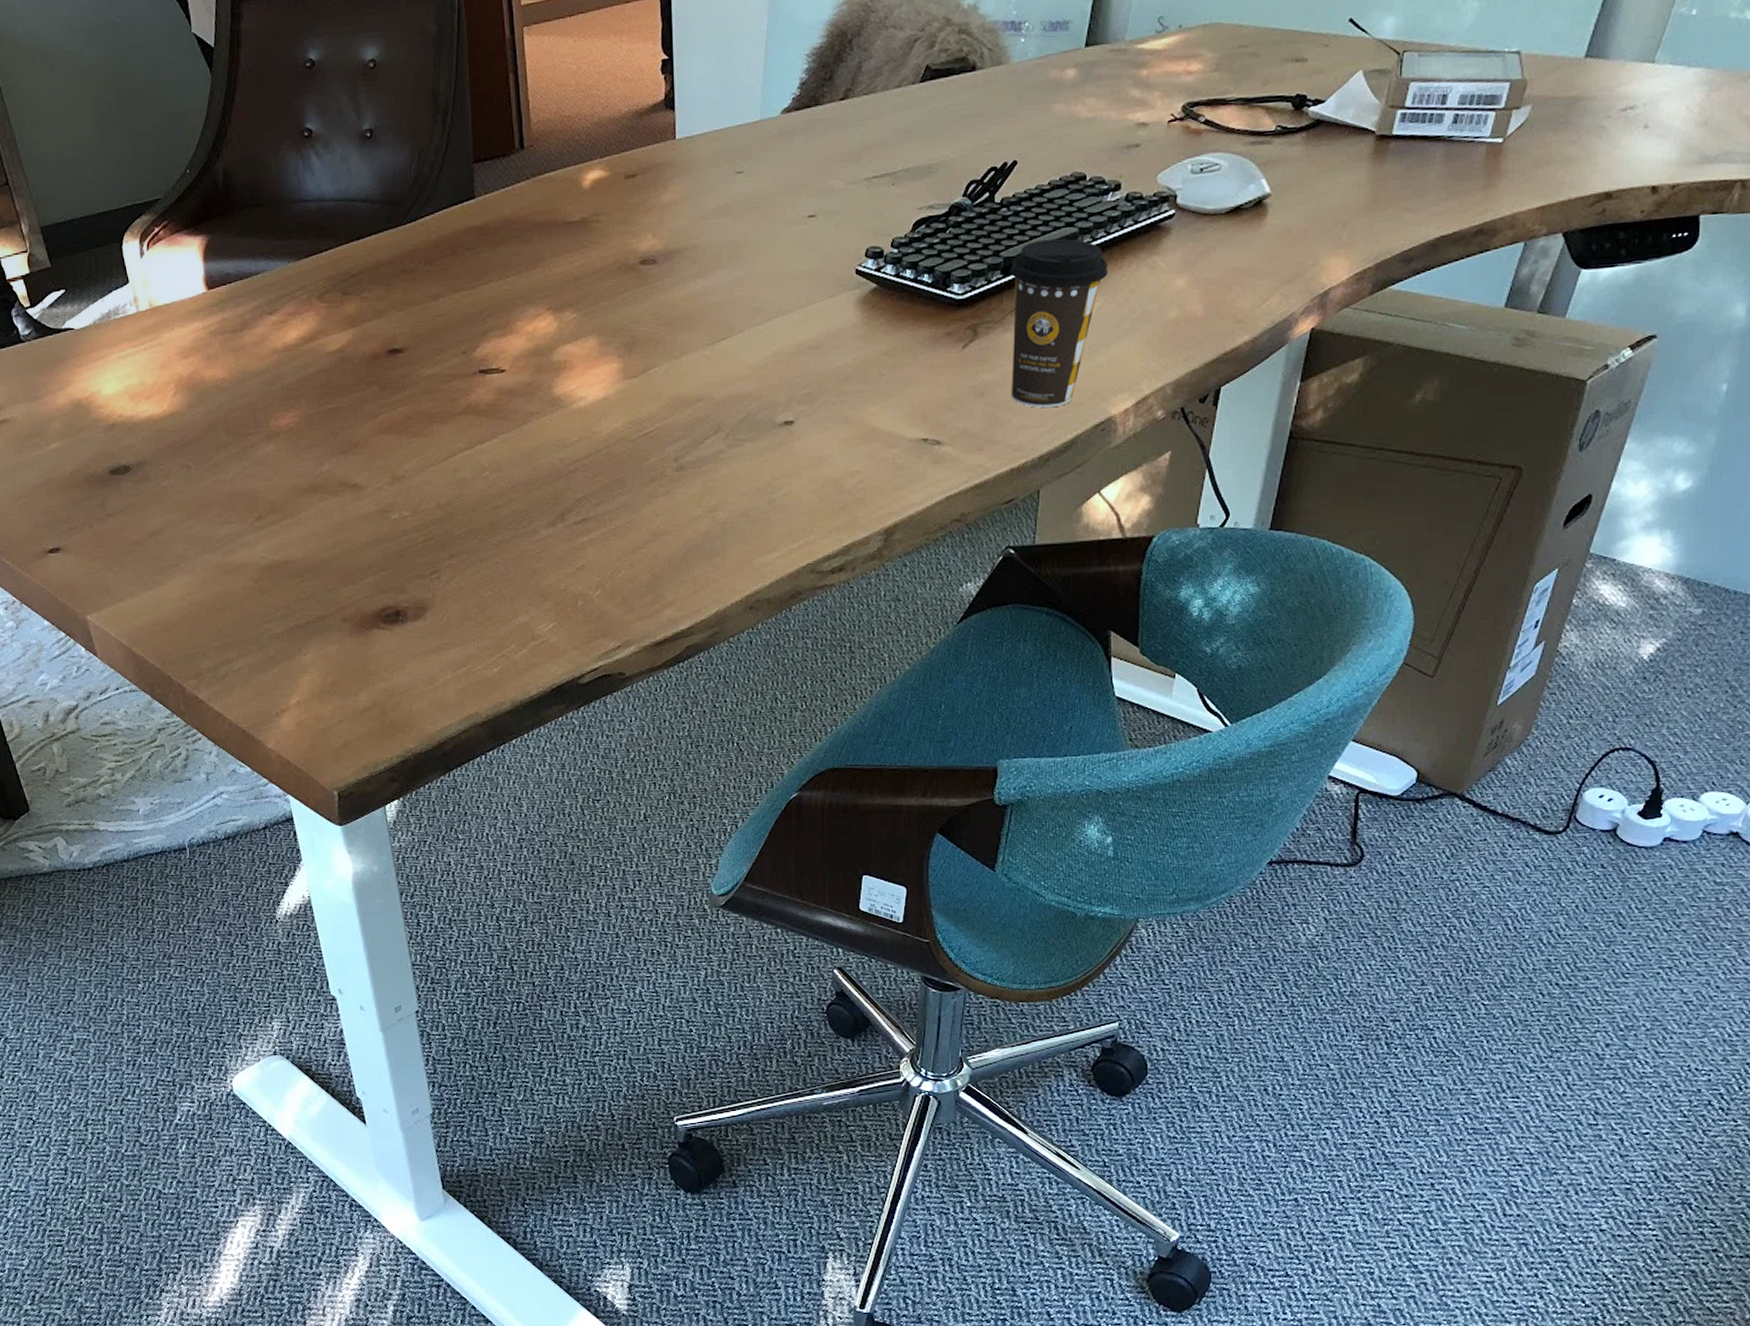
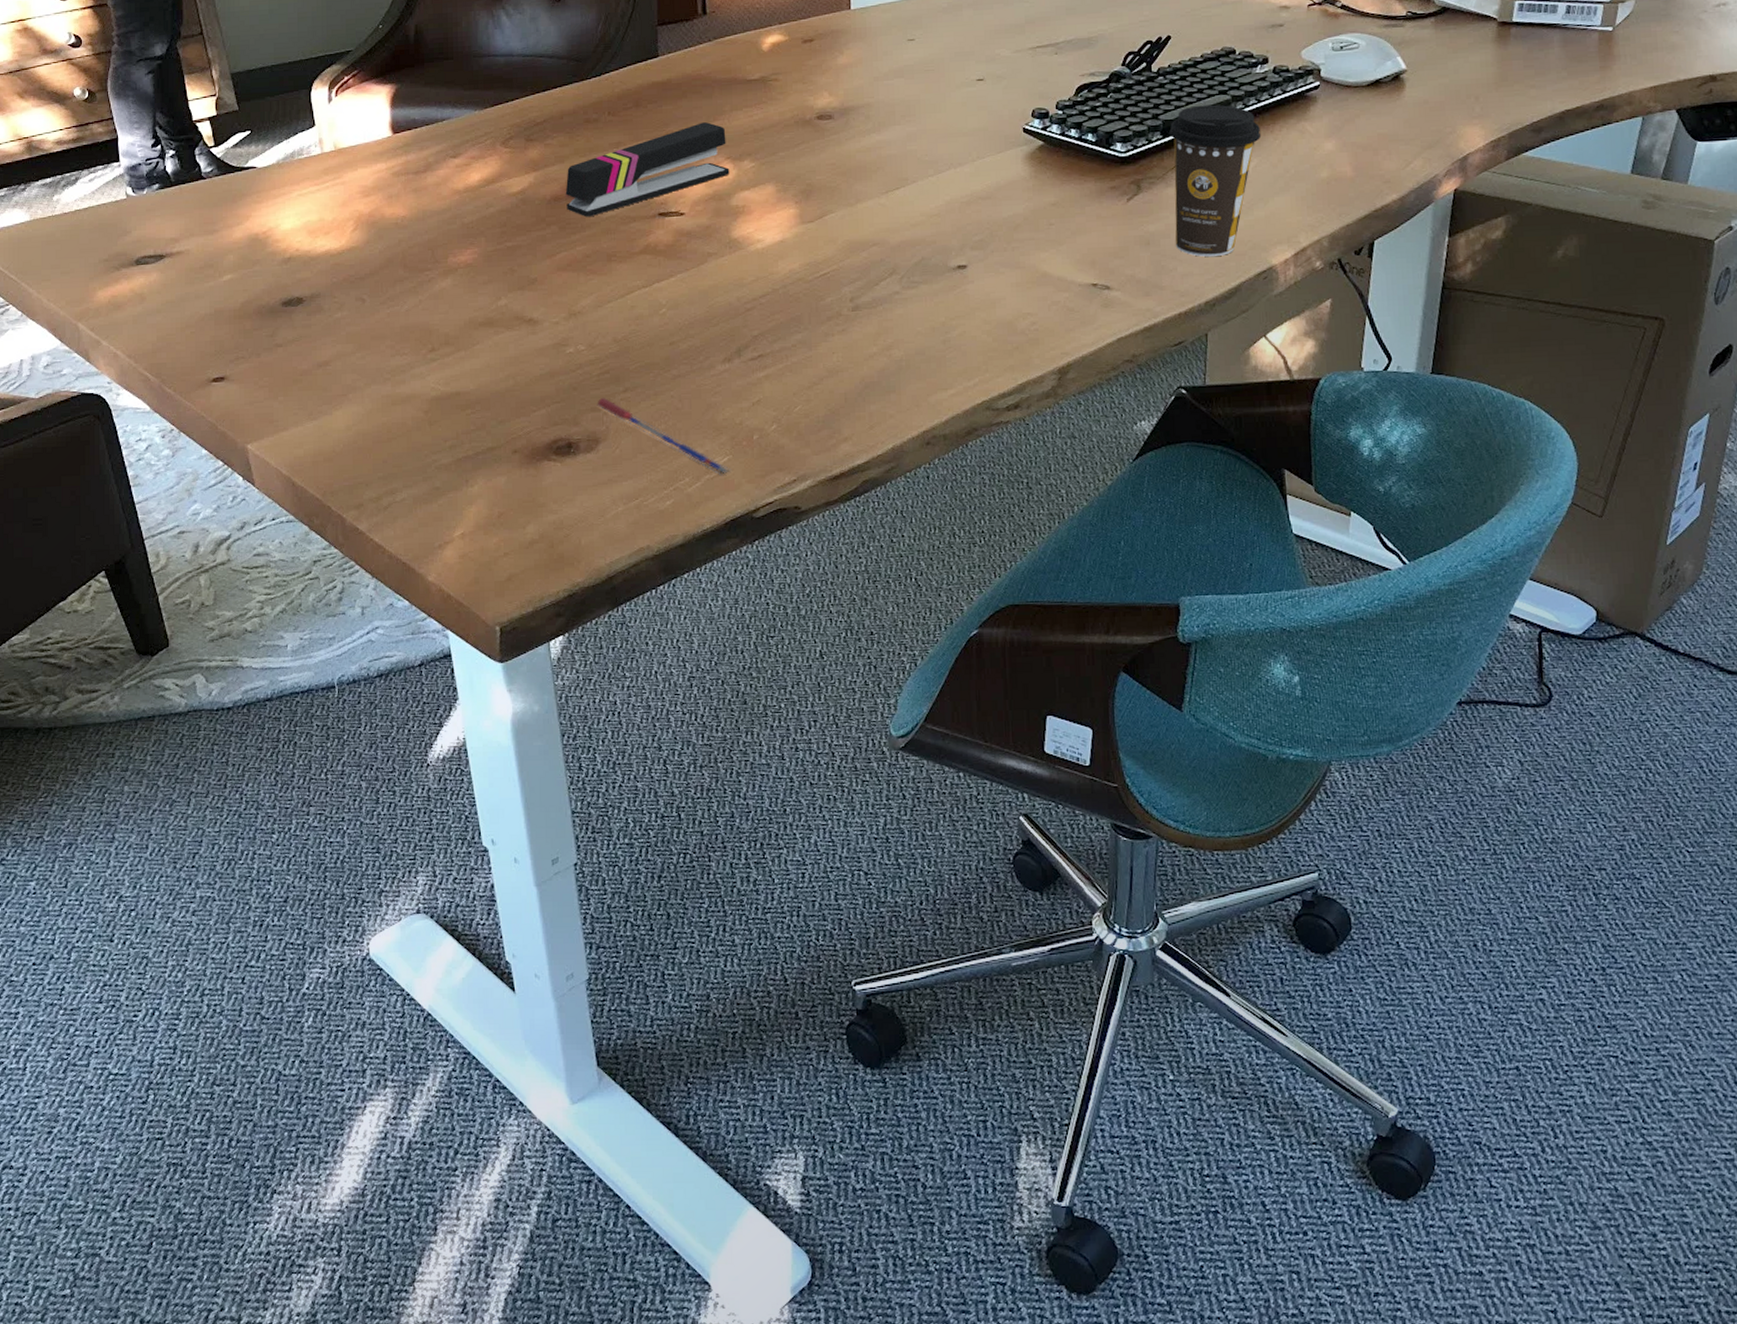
stapler: none [384,270,551,376] -> present [565,122,730,217]
pen: none [423,565,556,643] -> present [597,398,730,476]

